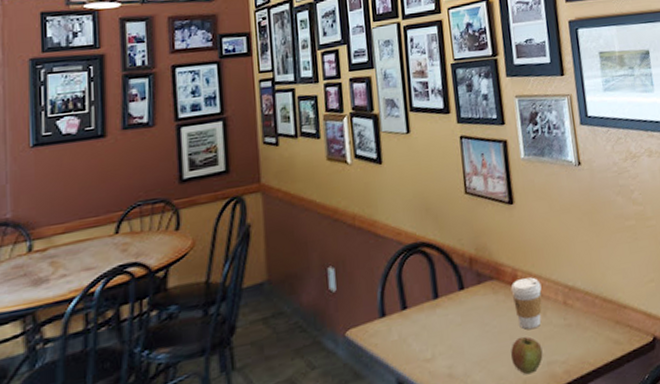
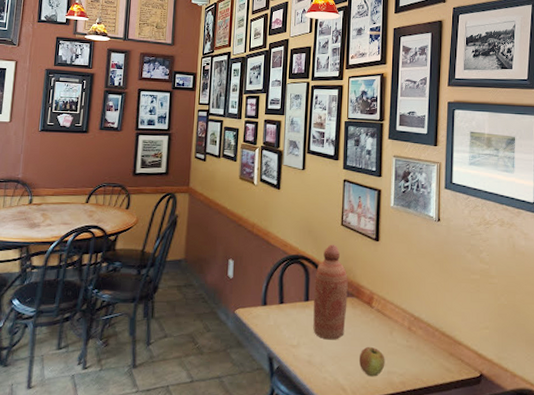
bottle: none [441,219,488,342] -> present [313,244,348,340]
coffee cup: present [510,277,543,330] -> none [367,301,392,343]

